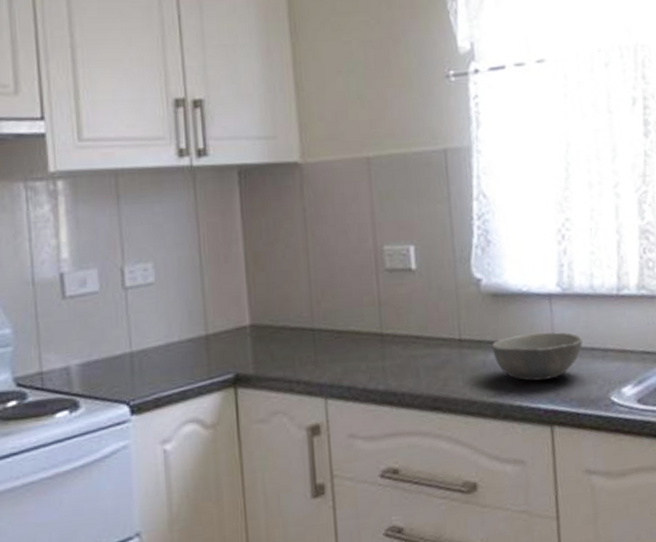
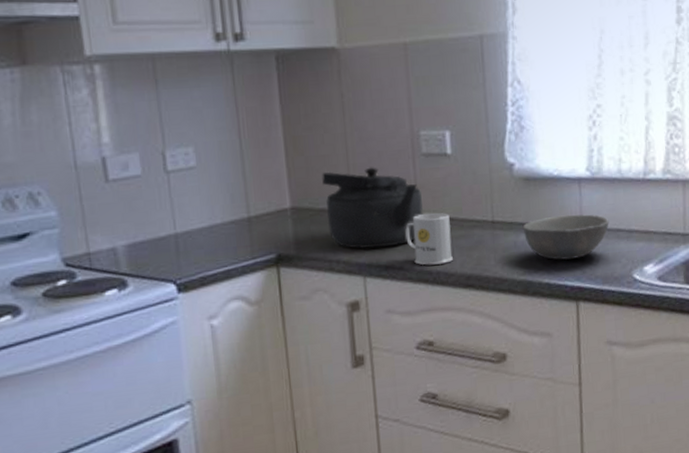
kettle: none [282,283,387,368] -> present [322,167,423,249]
mug: none [368,330,419,387] -> present [405,212,453,266]

